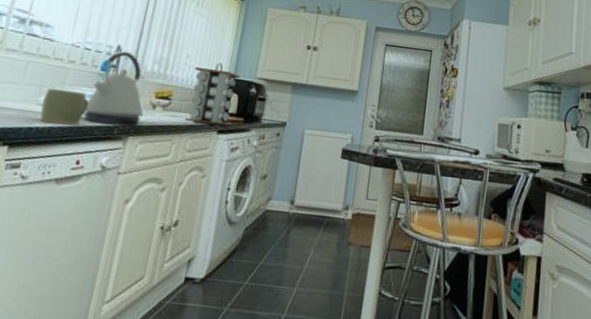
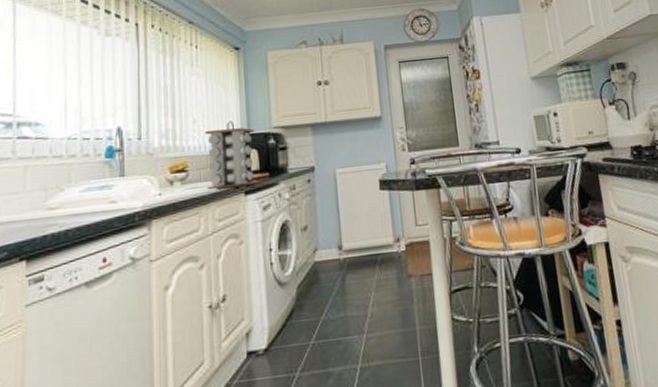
mug: present [40,87,89,126] -> none [51,186,101,228]
kettle: present [84,51,144,127] -> none [99,132,161,216]

